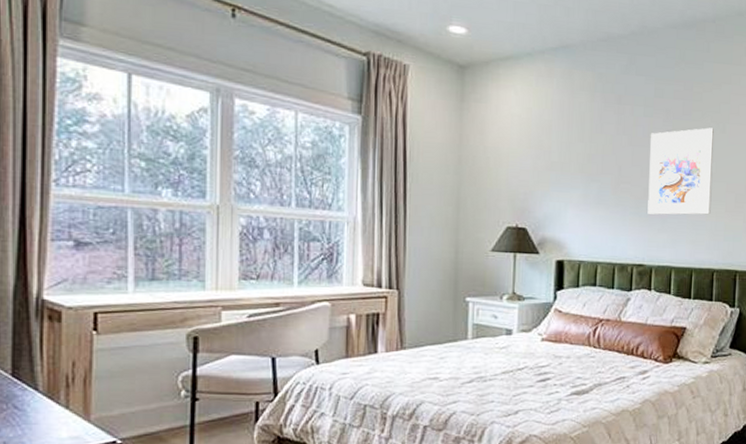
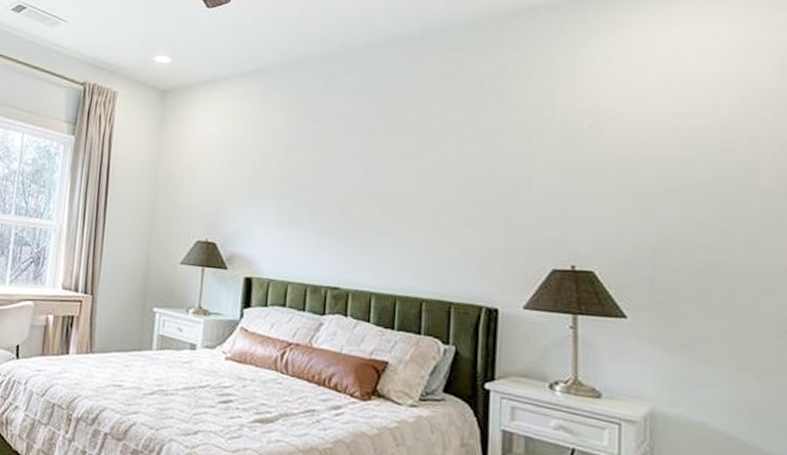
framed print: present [647,127,714,215] -> none [344,145,423,238]

